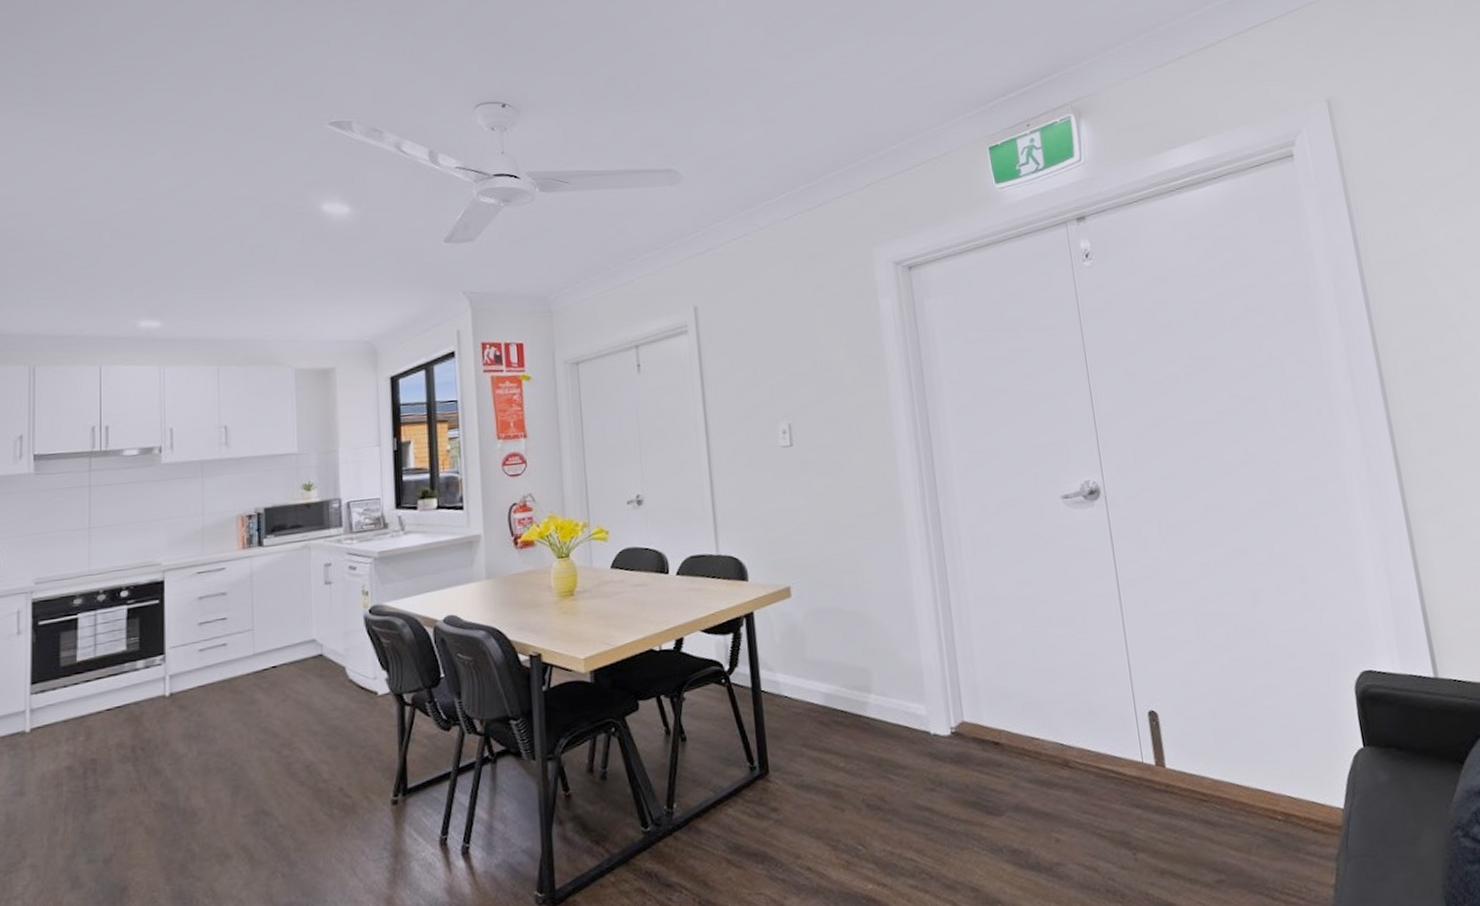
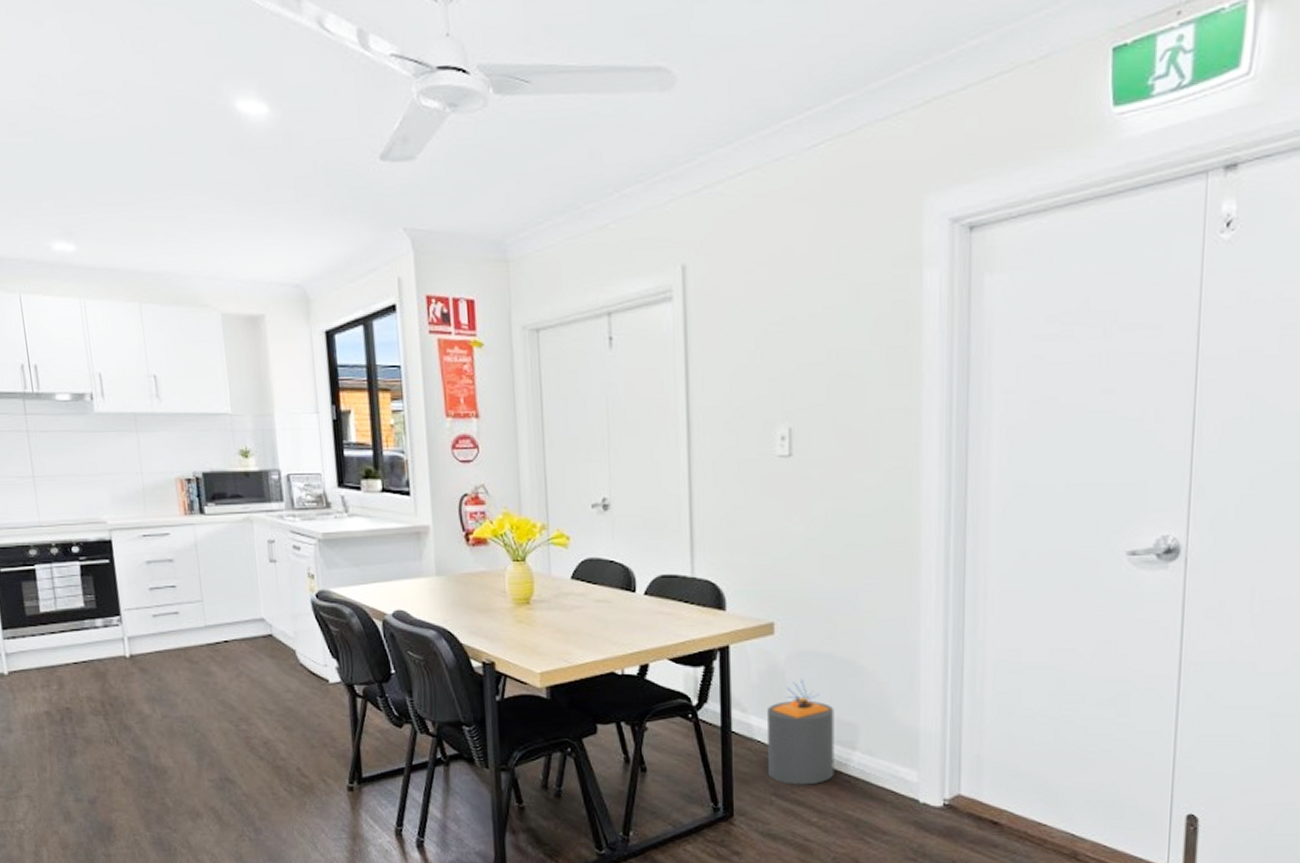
trash can: none [791,633,855,734] -> present [768,678,835,785]

